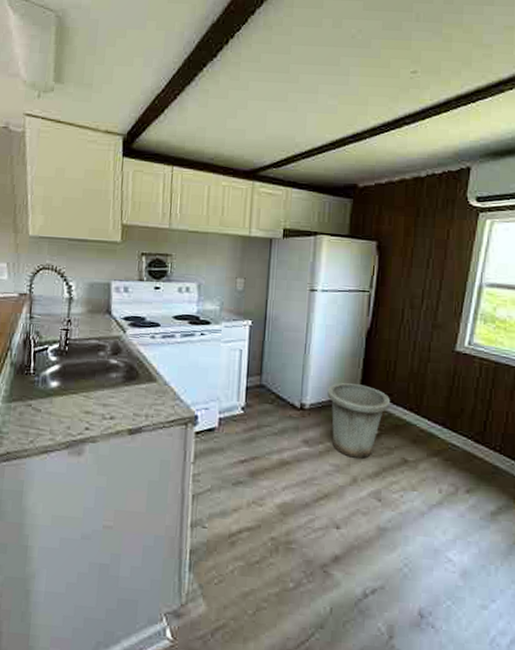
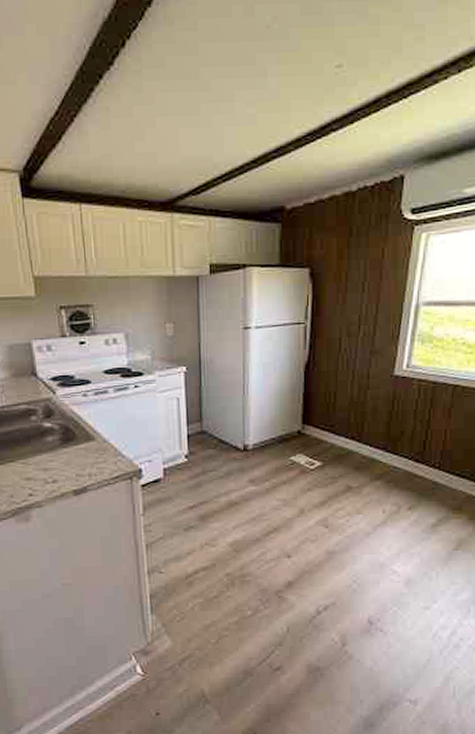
trash can: present [327,383,391,459] -> none [269,419,333,491]

